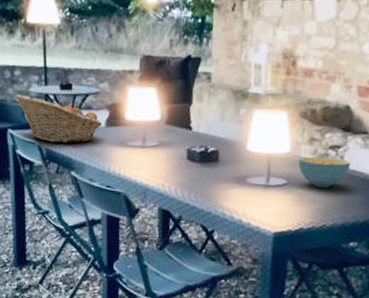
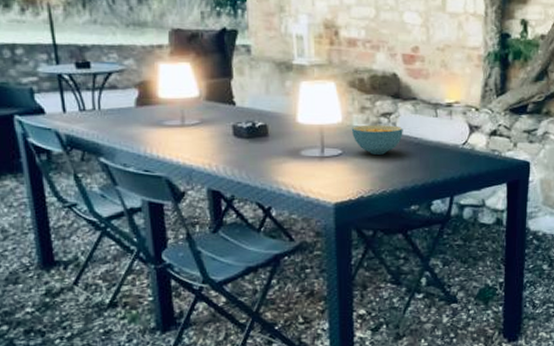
fruit basket: present [15,94,103,143] -> none [19,76,132,128]

